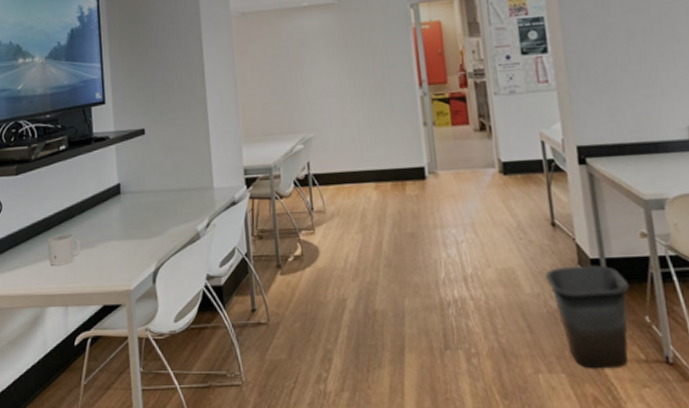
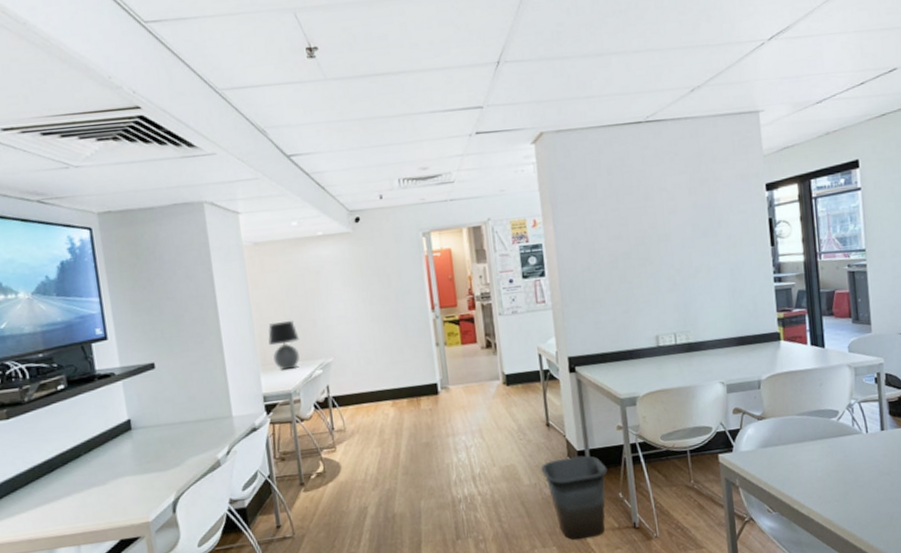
mug: present [47,233,82,266] -> none [50,472,91,508]
table lamp: none [251,91,282,143] -> present [268,320,300,370]

